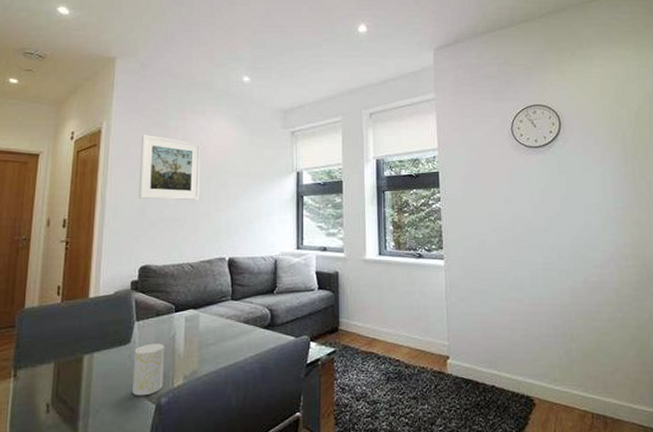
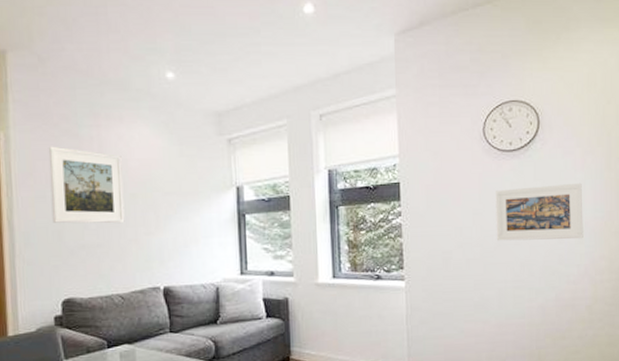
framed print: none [524,176,607,227] -> present [495,182,583,241]

